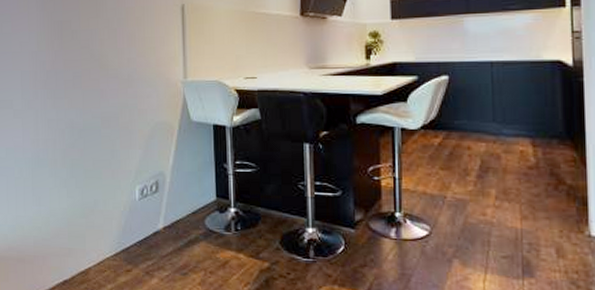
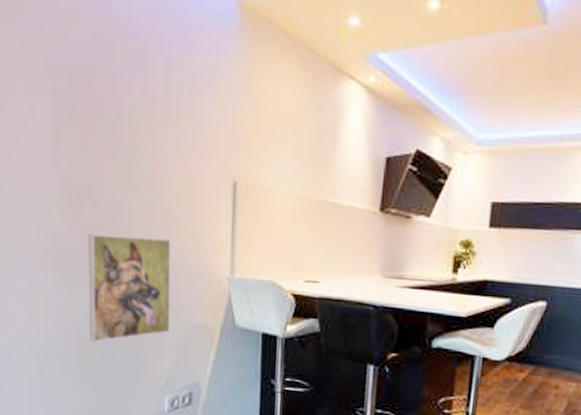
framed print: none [69,55,137,145] -> present [88,234,172,342]

